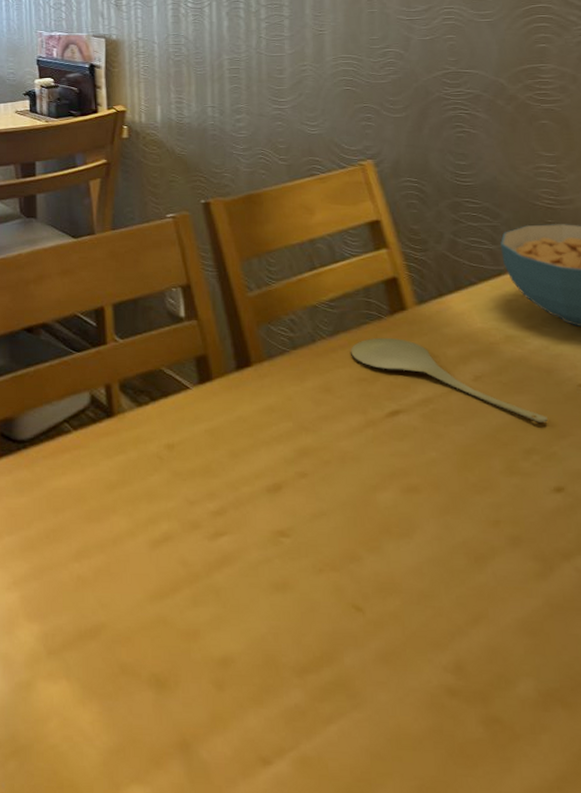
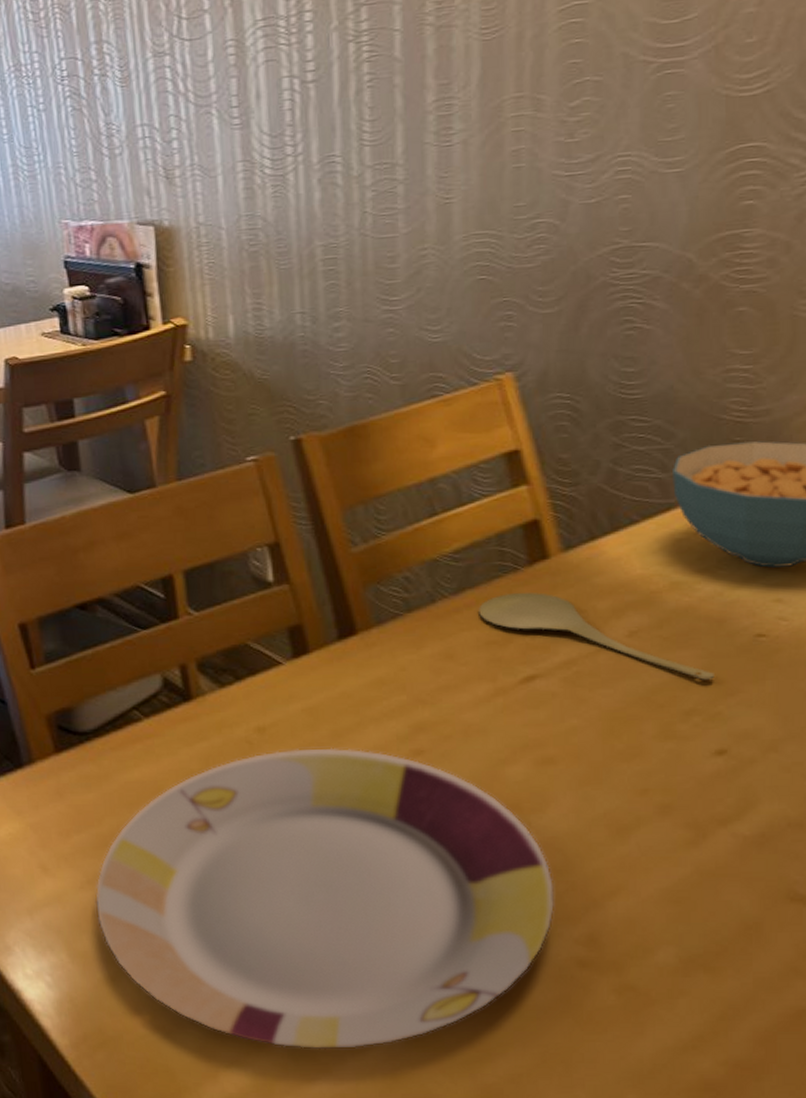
plate: none [19,466,424,771] -> present [96,747,554,1049]

